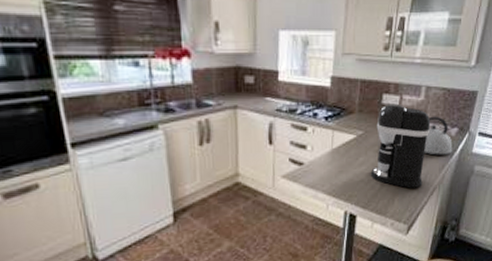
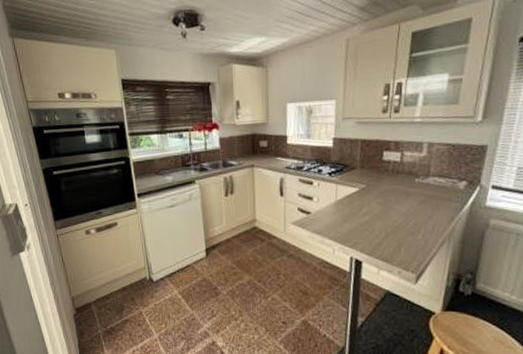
coffee maker: present [370,103,431,188] -> none [374,159,436,239]
kettle: present [424,116,453,155] -> none [430,170,462,208]

